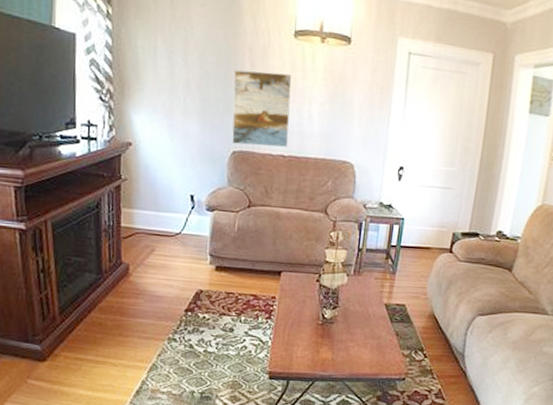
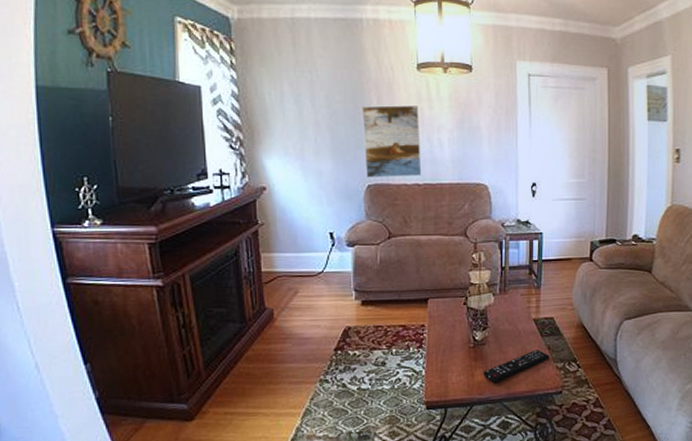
remote control: none [328,334,397,362] -> present [483,350,550,382]

